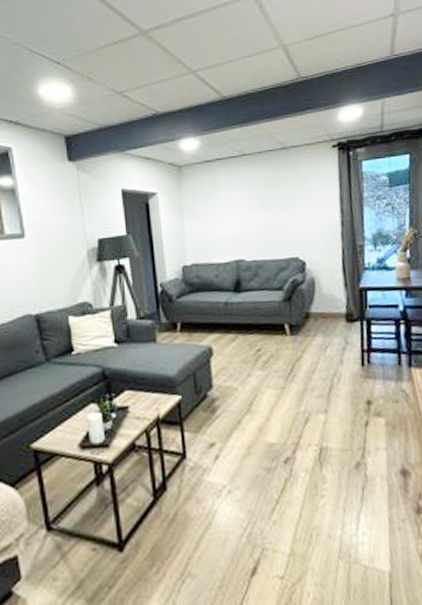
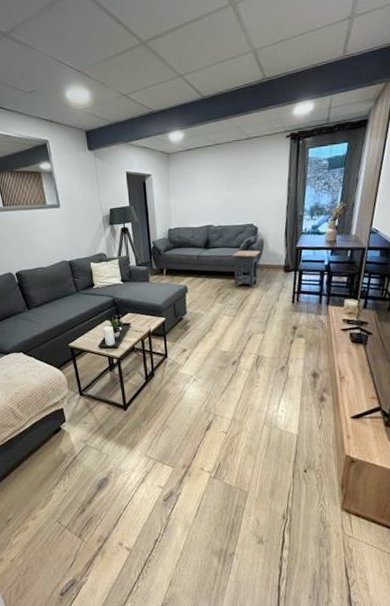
side table: none [273,293,312,348] -> present [232,250,260,289]

